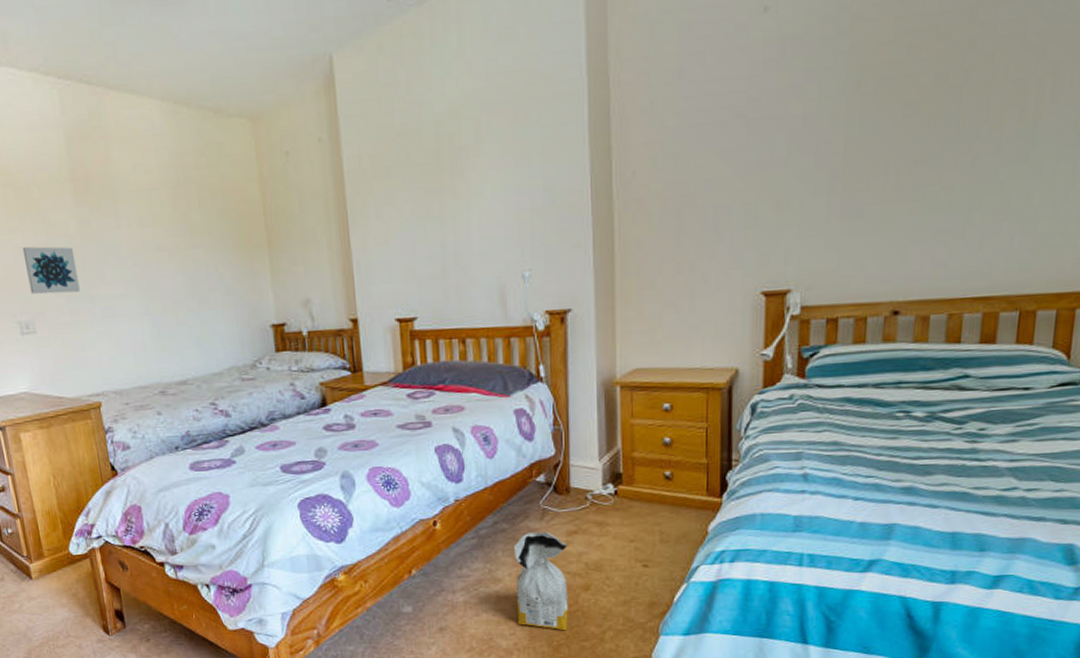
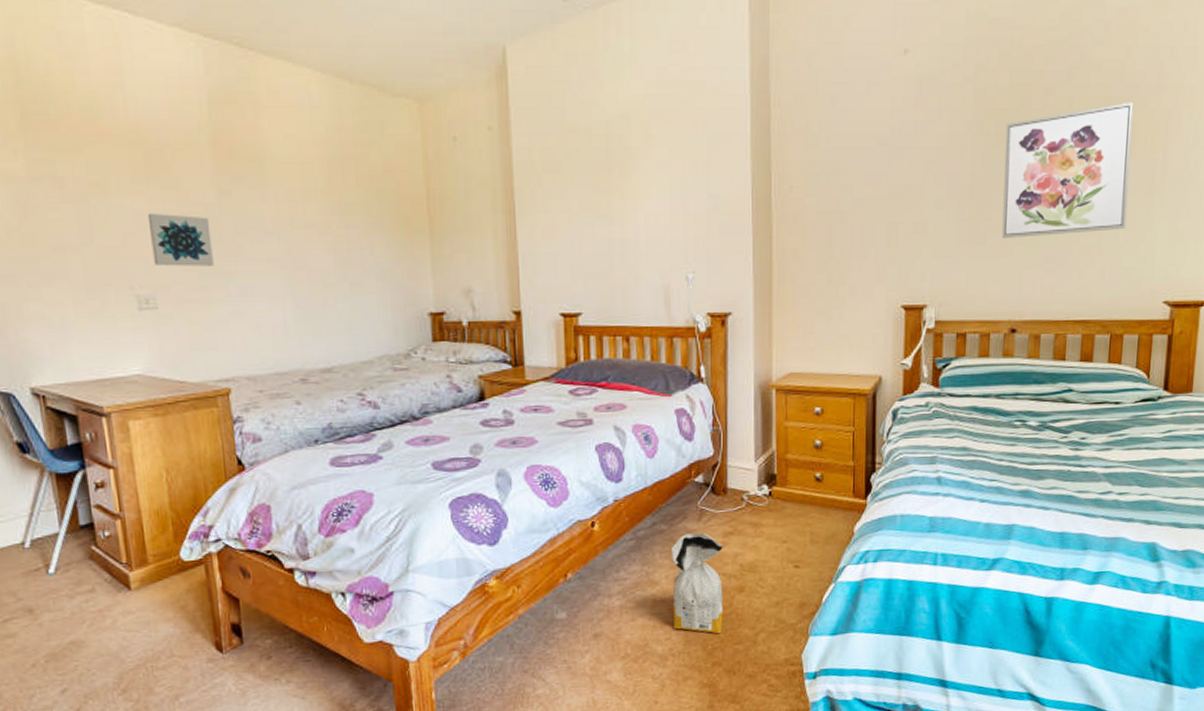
wall art: none [882,35,1056,211] -> present [1002,101,1133,239]

